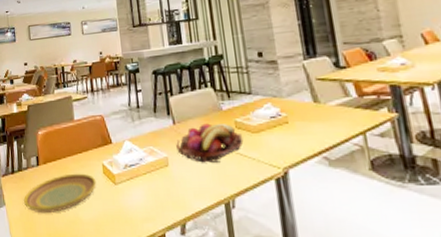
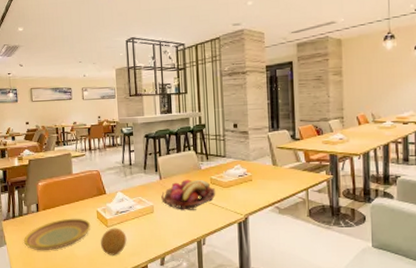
fruit: none [108,185,139,220] -> present [101,228,127,255]

